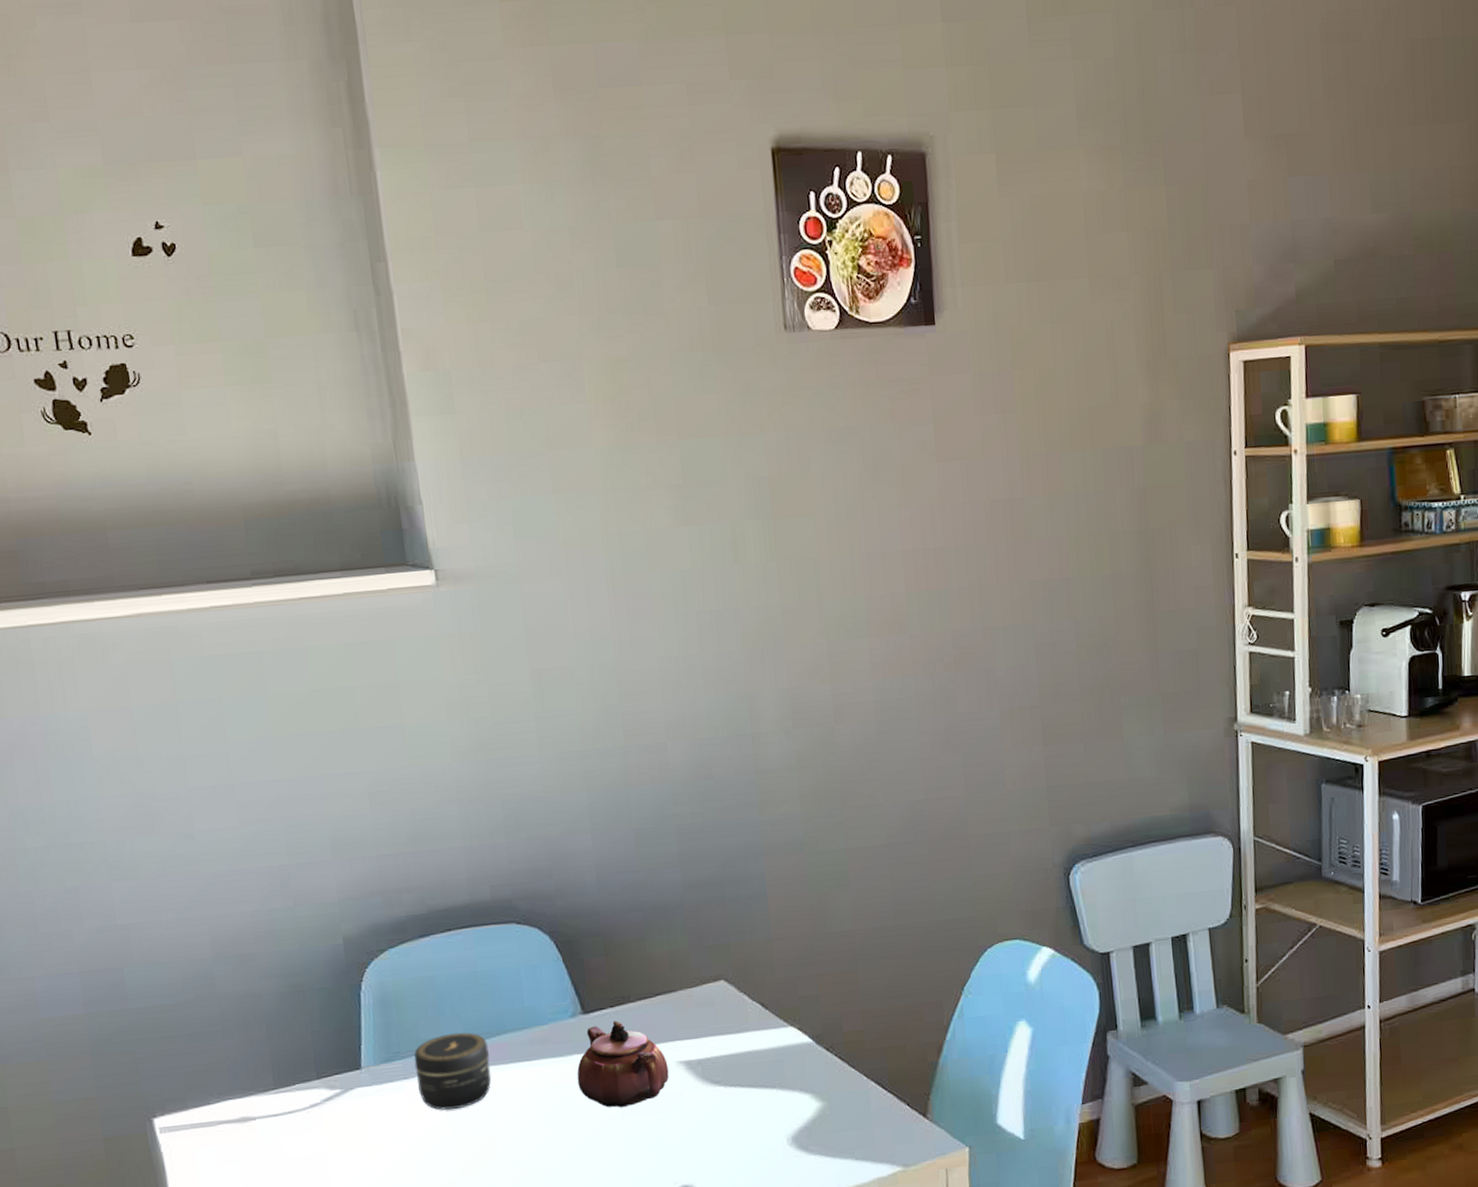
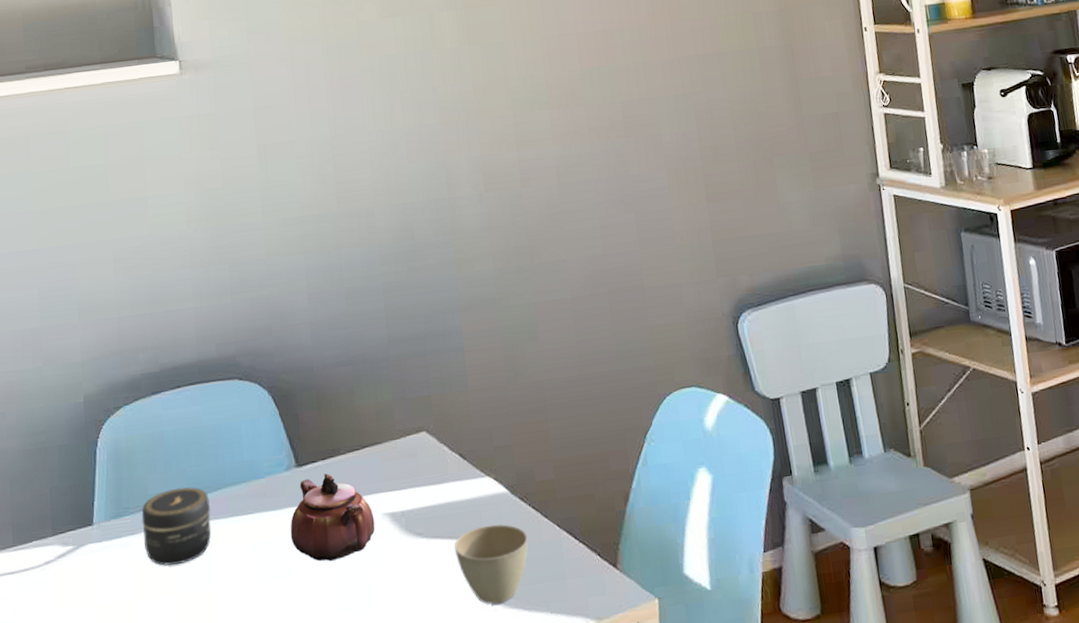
cup: none [754,1073,834,1151] -> present [454,524,529,605]

